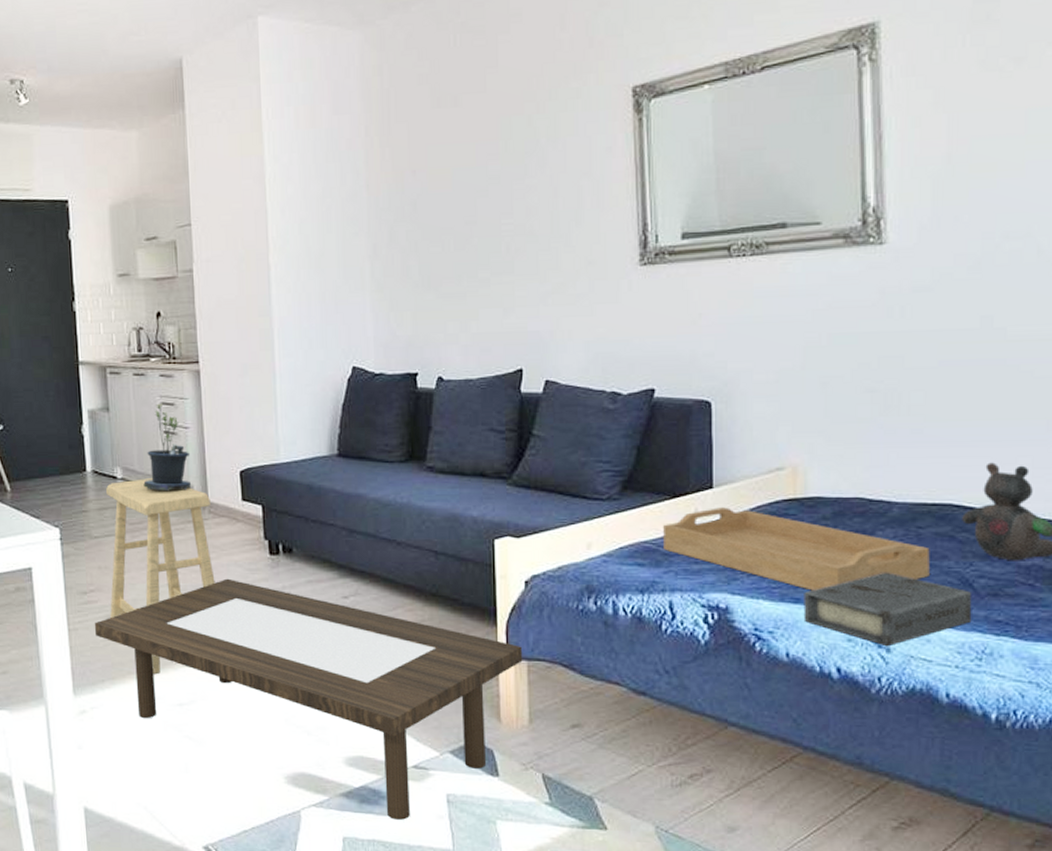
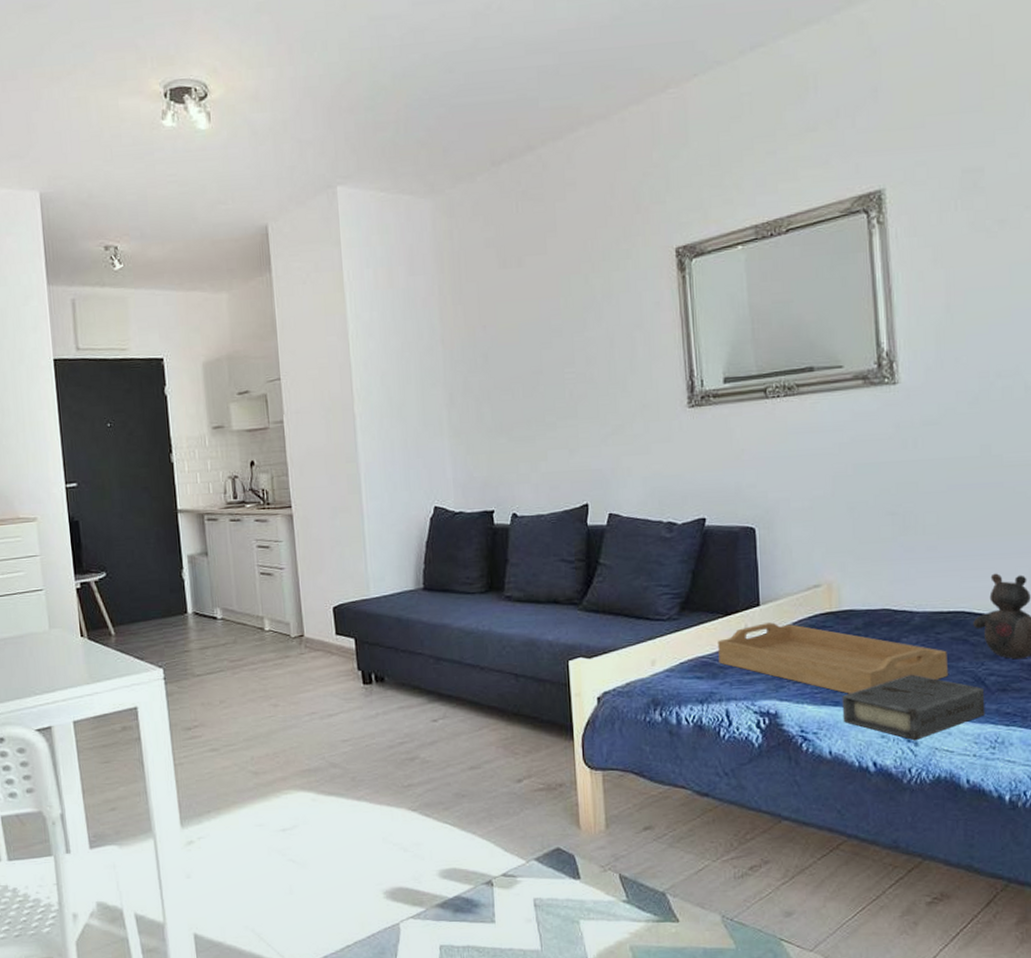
coffee table: present [94,578,523,820] -> none [198,708,598,926]
stool: present [106,477,215,675] -> none [207,616,313,803]
potted plant: present [143,403,192,491] -> none [242,546,288,629]

